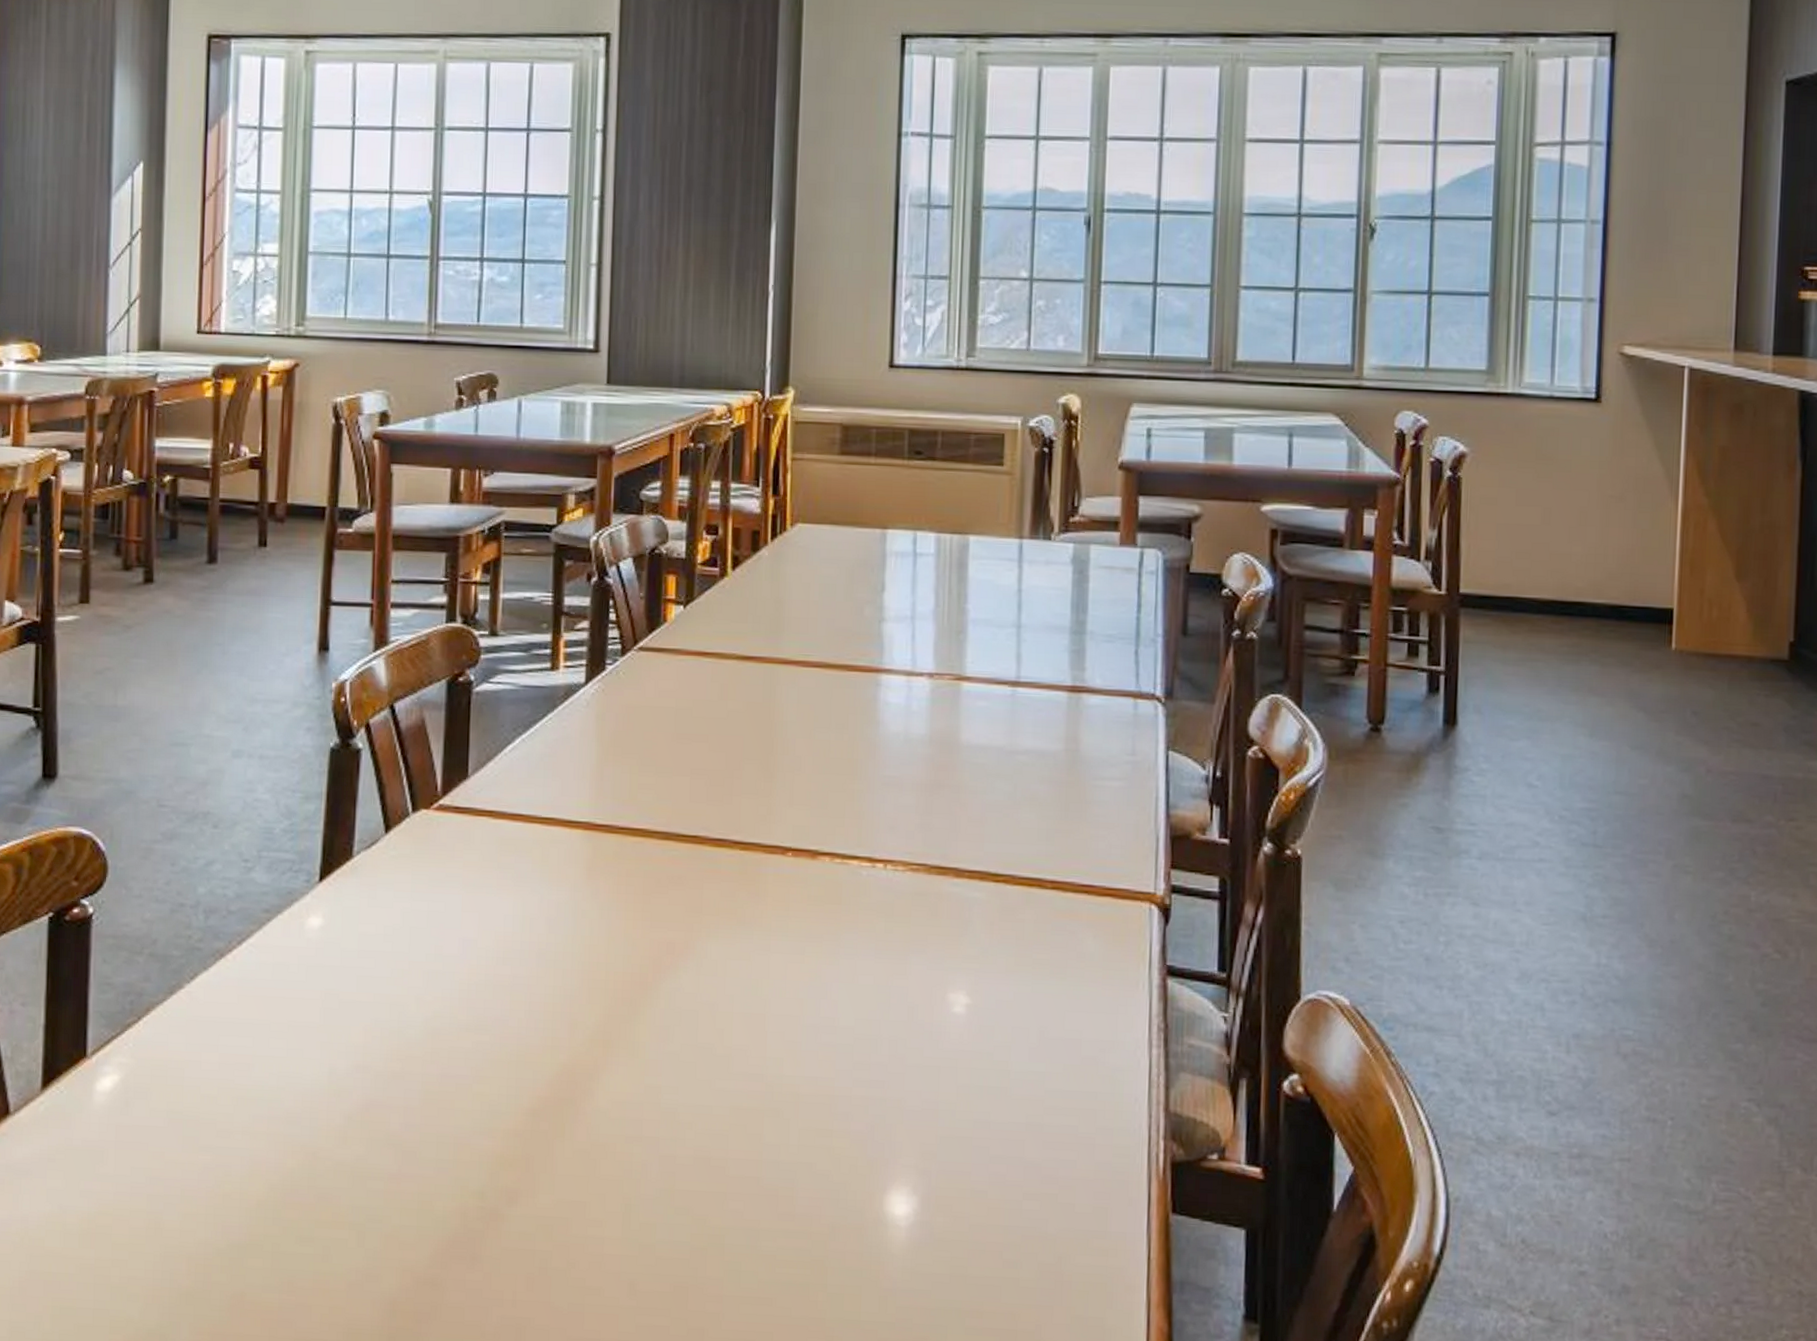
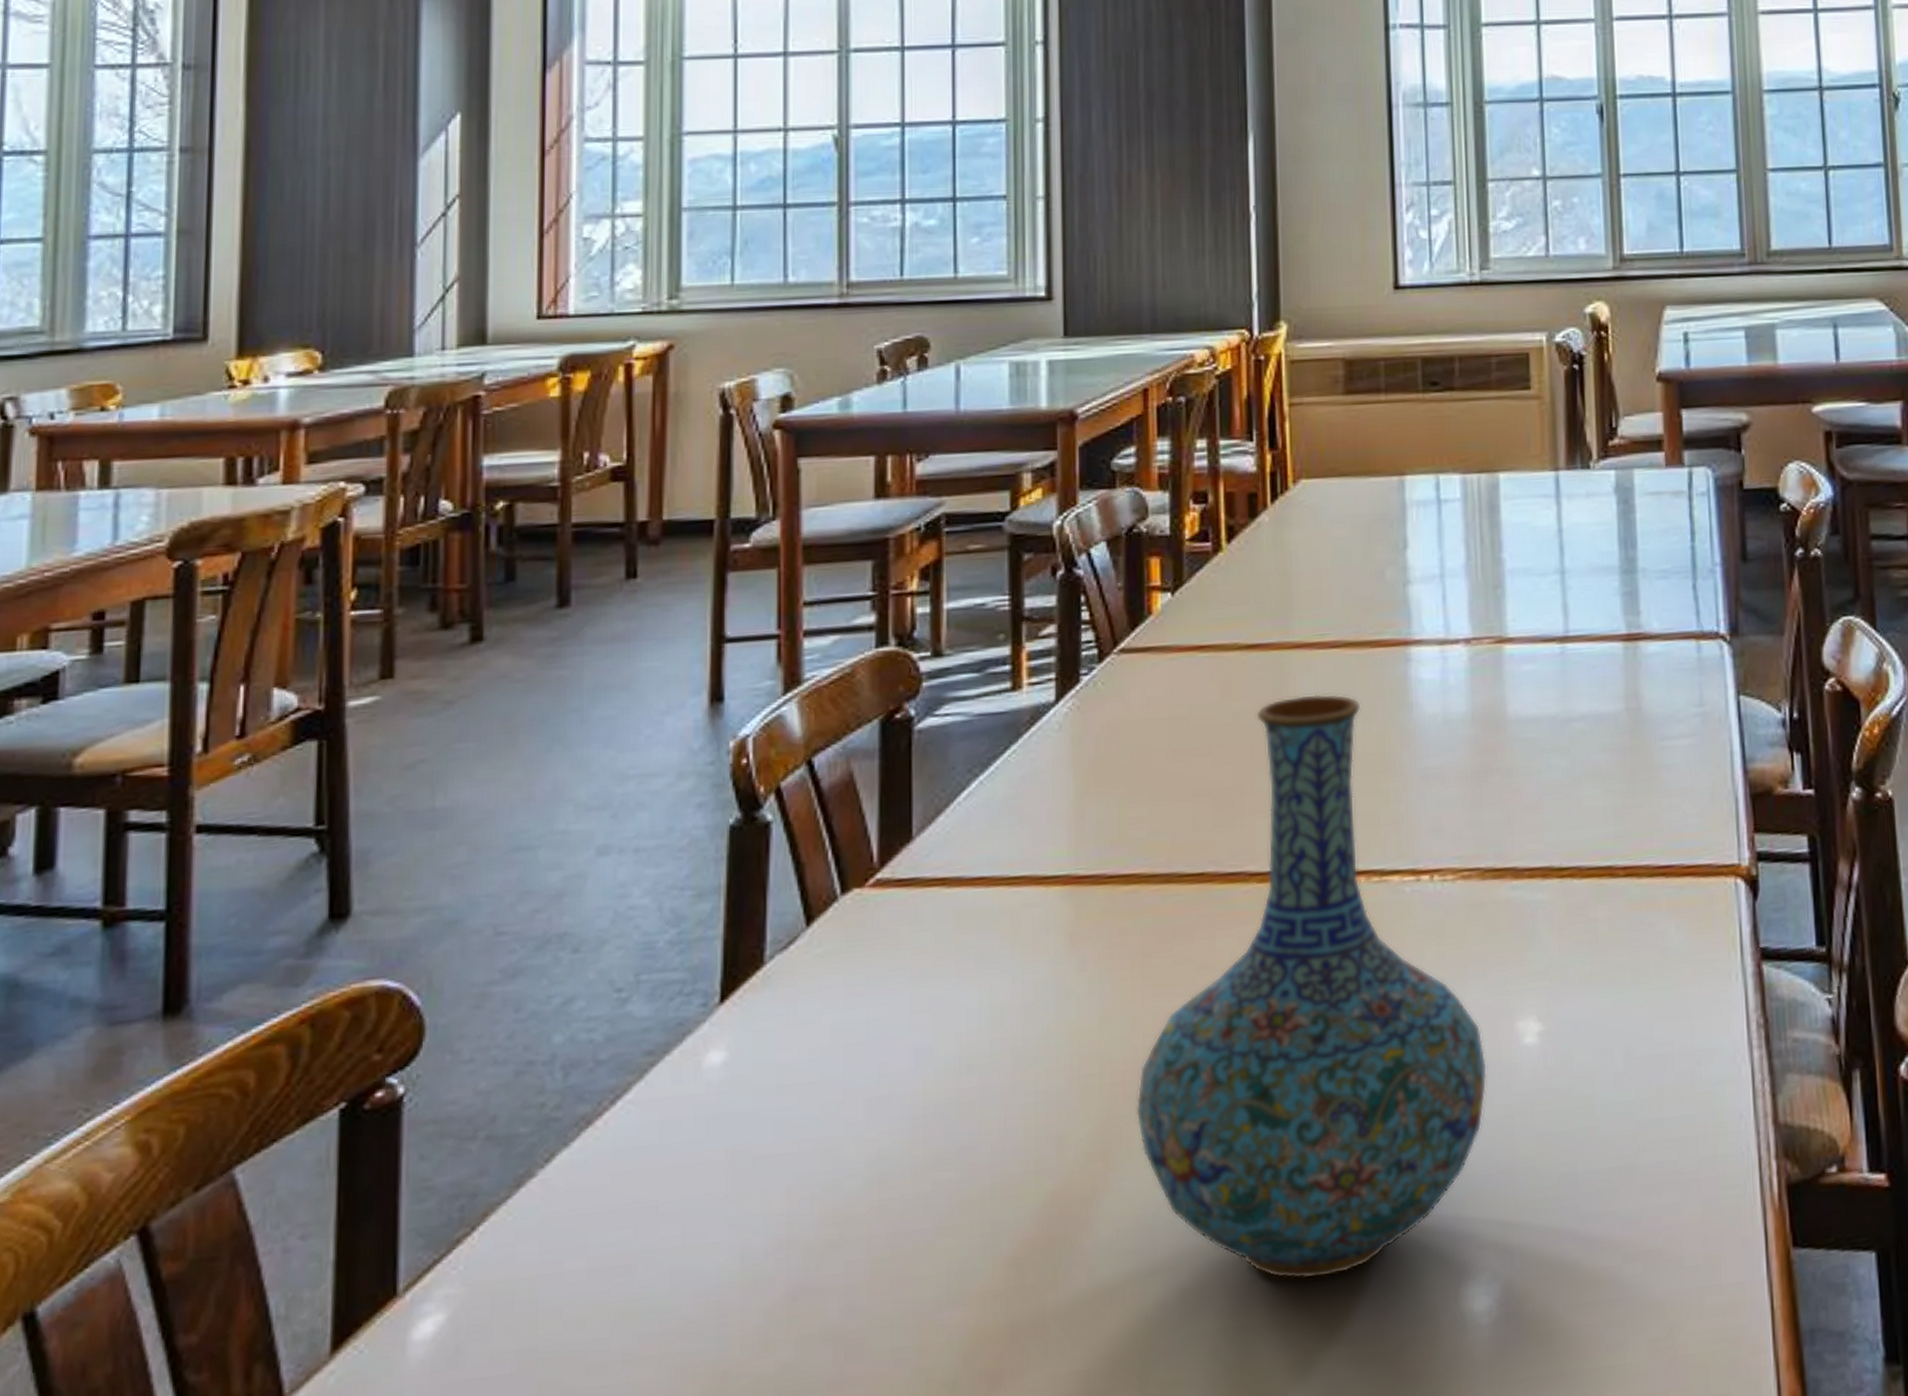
vase: none [631,702,921,1167] -> present [1135,693,1488,1280]

